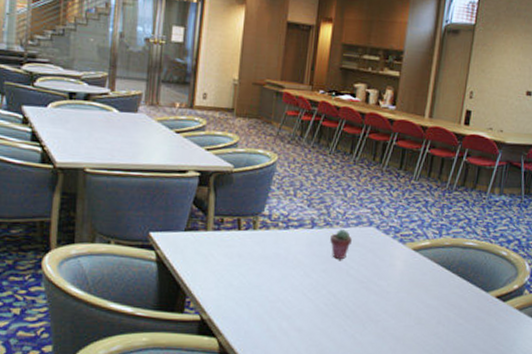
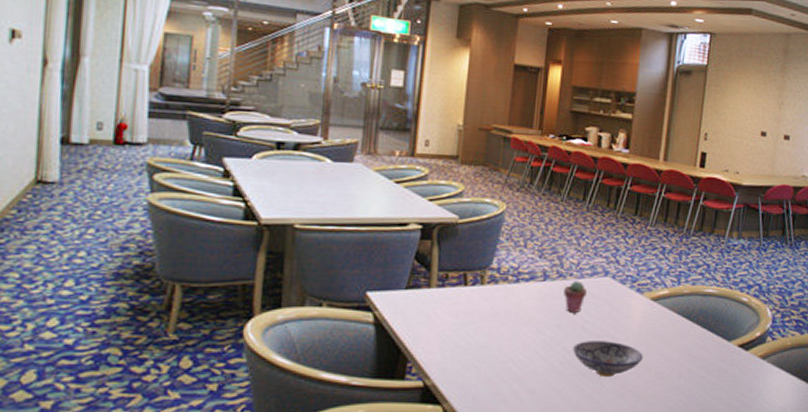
bowl: none [338,285,404,321] -> present [573,341,643,378]

